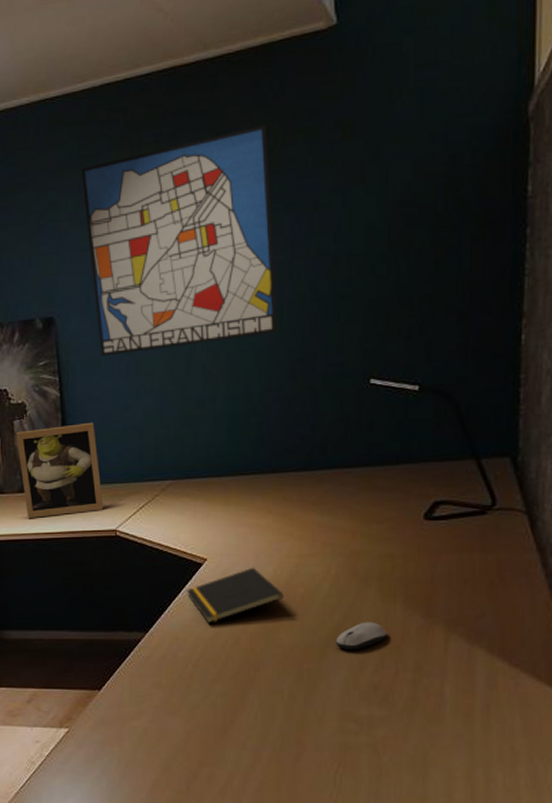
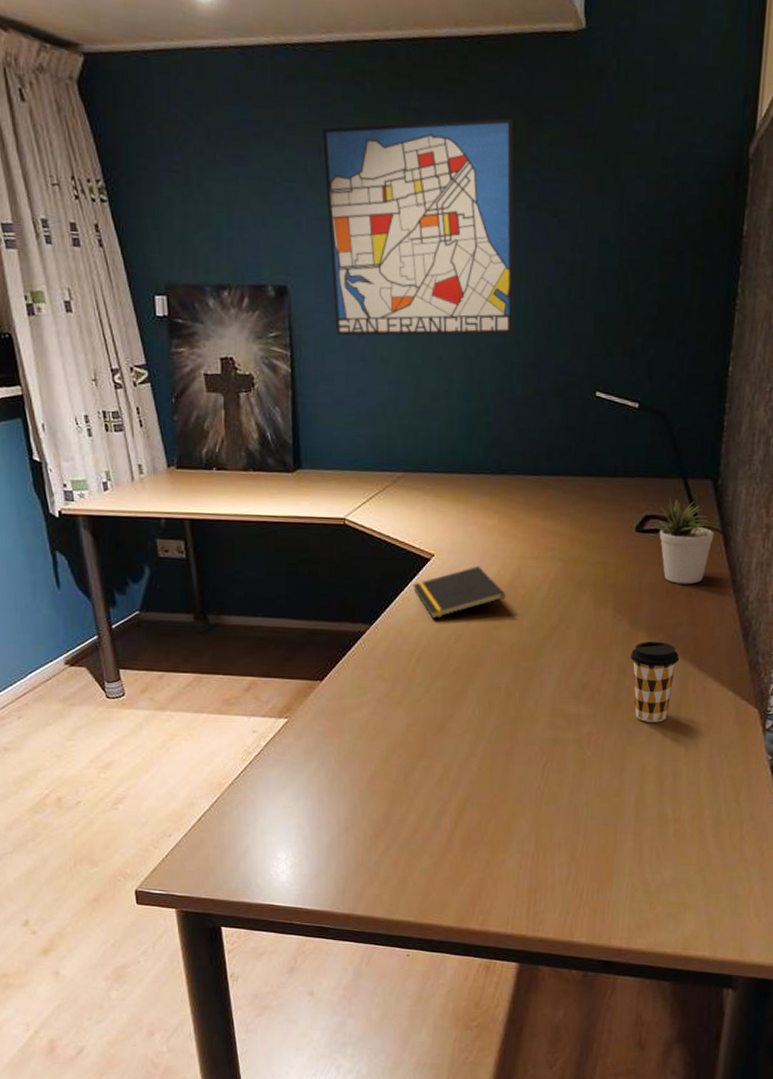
picture frame: present [16,422,104,518] -> none [241,403,333,499]
computer mouse: present [336,622,388,650] -> none [551,624,598,651]
coffee cup: none [427,635,485,724] -> present [631,641,680,722]
potted plant: none [444,480,517,572] -> present [653,497,714,585]

